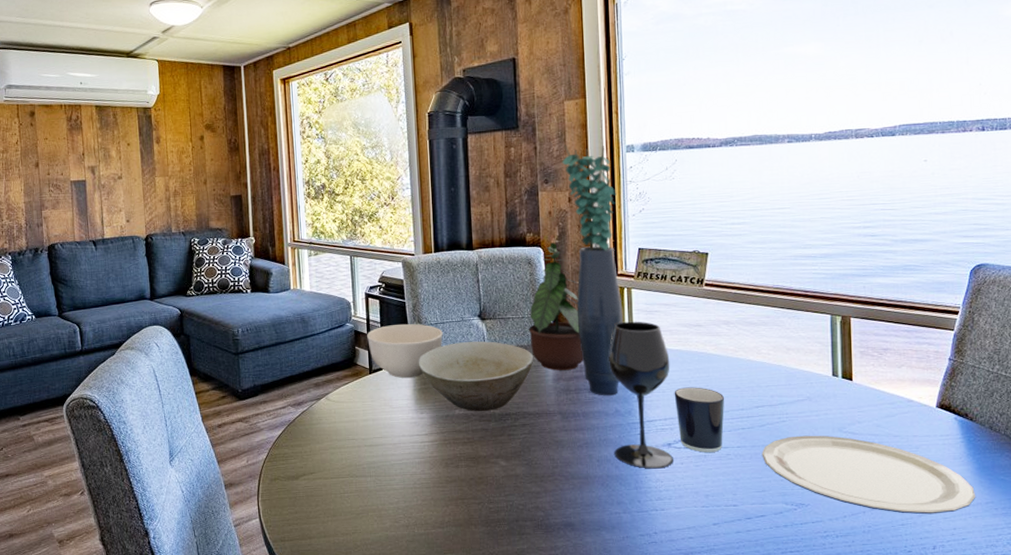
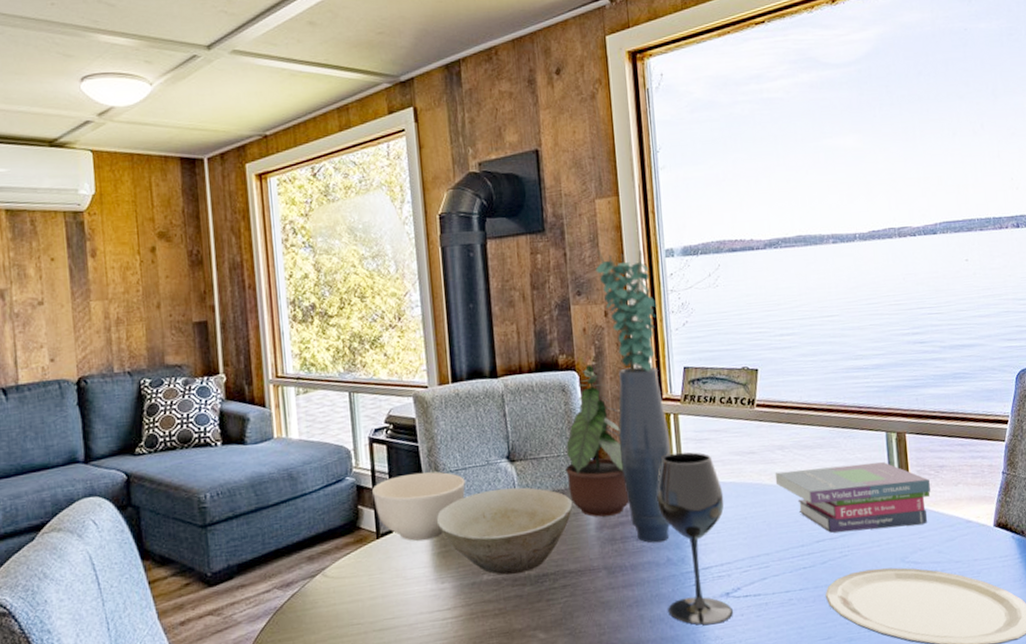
mug: present [674,387,725,453] -> none [729,523,785,600]
books: none [719,341,873,401] -> present [775,462,931,533]

